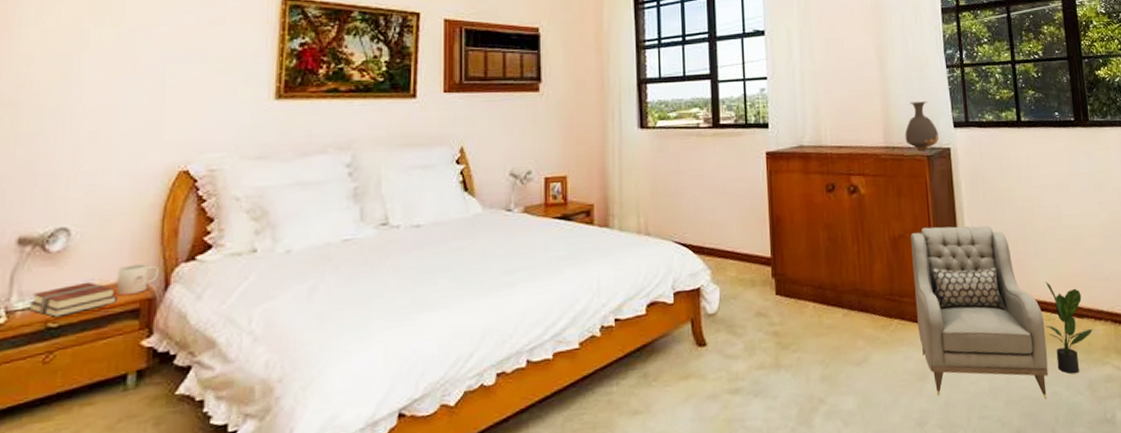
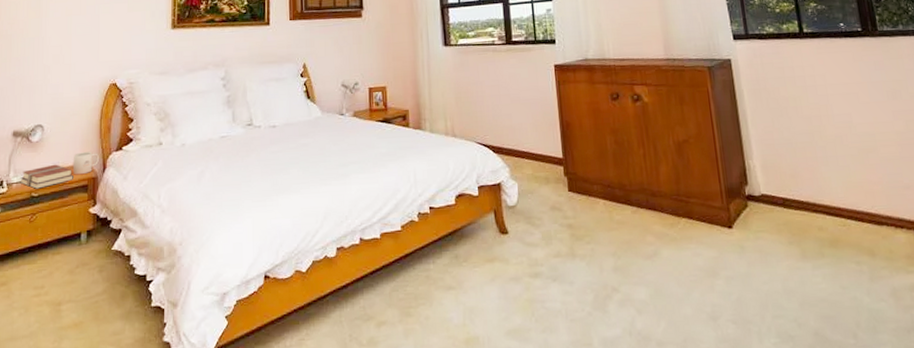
vase: present [905,101,940,152] -> none [684,16,720,63]
armchair: present [910,226,1049,399] -> none [695,132,847,303]
potted plant: present [1045,281,1094,374] -> none [838,188,895,281]

